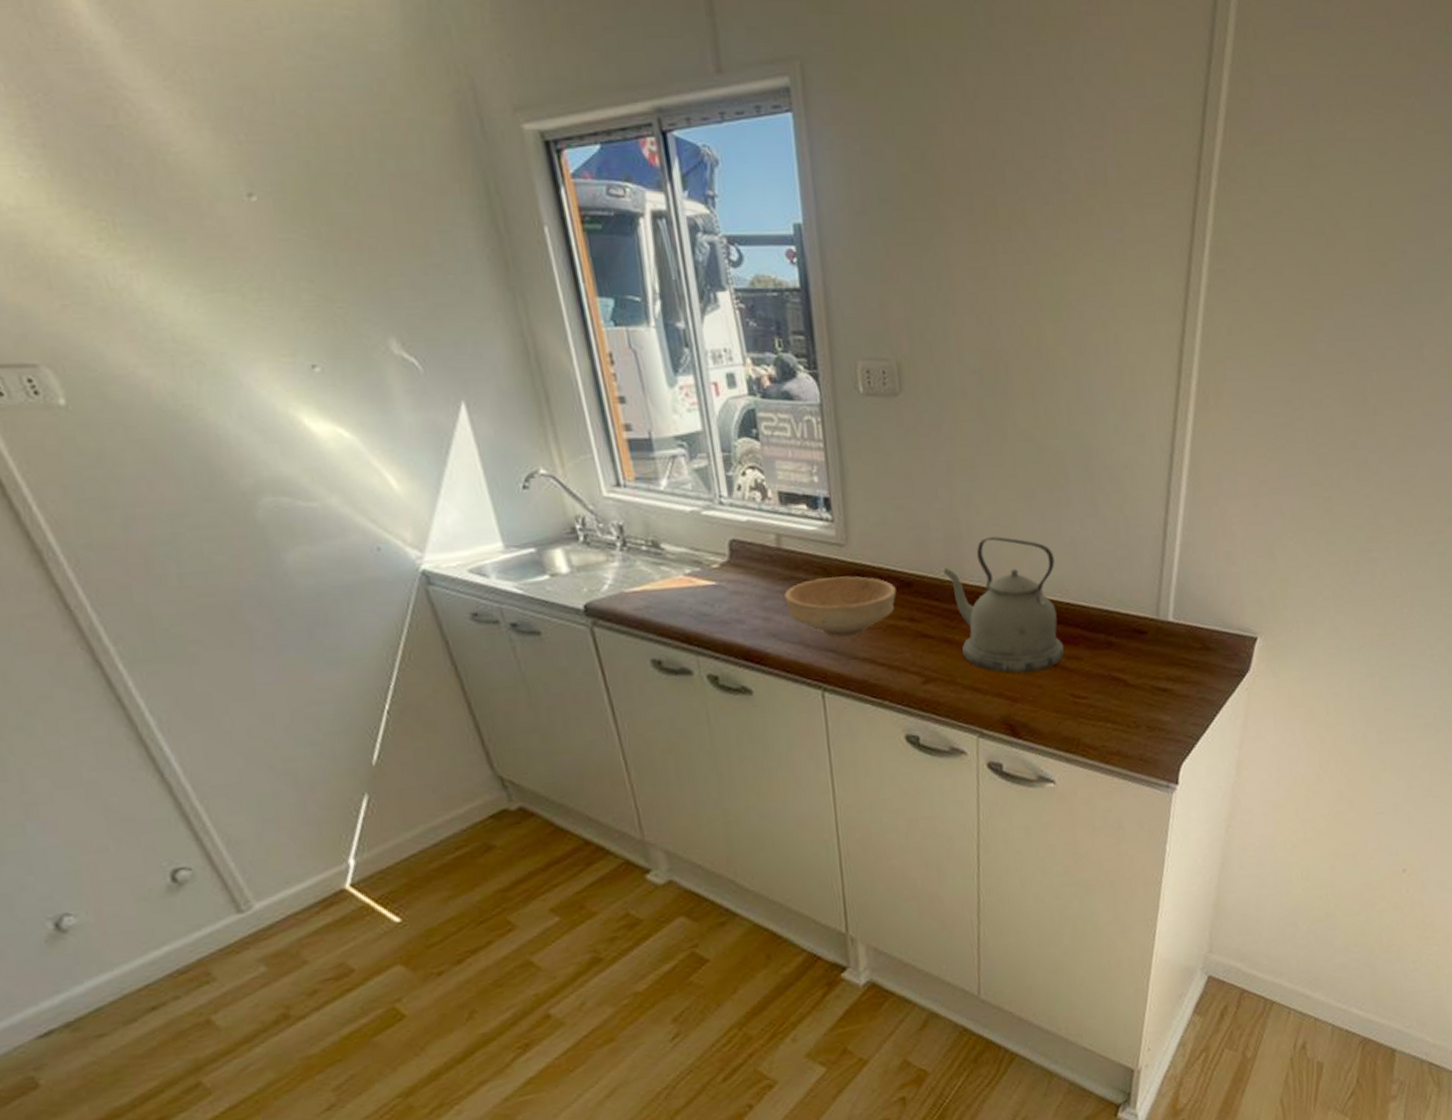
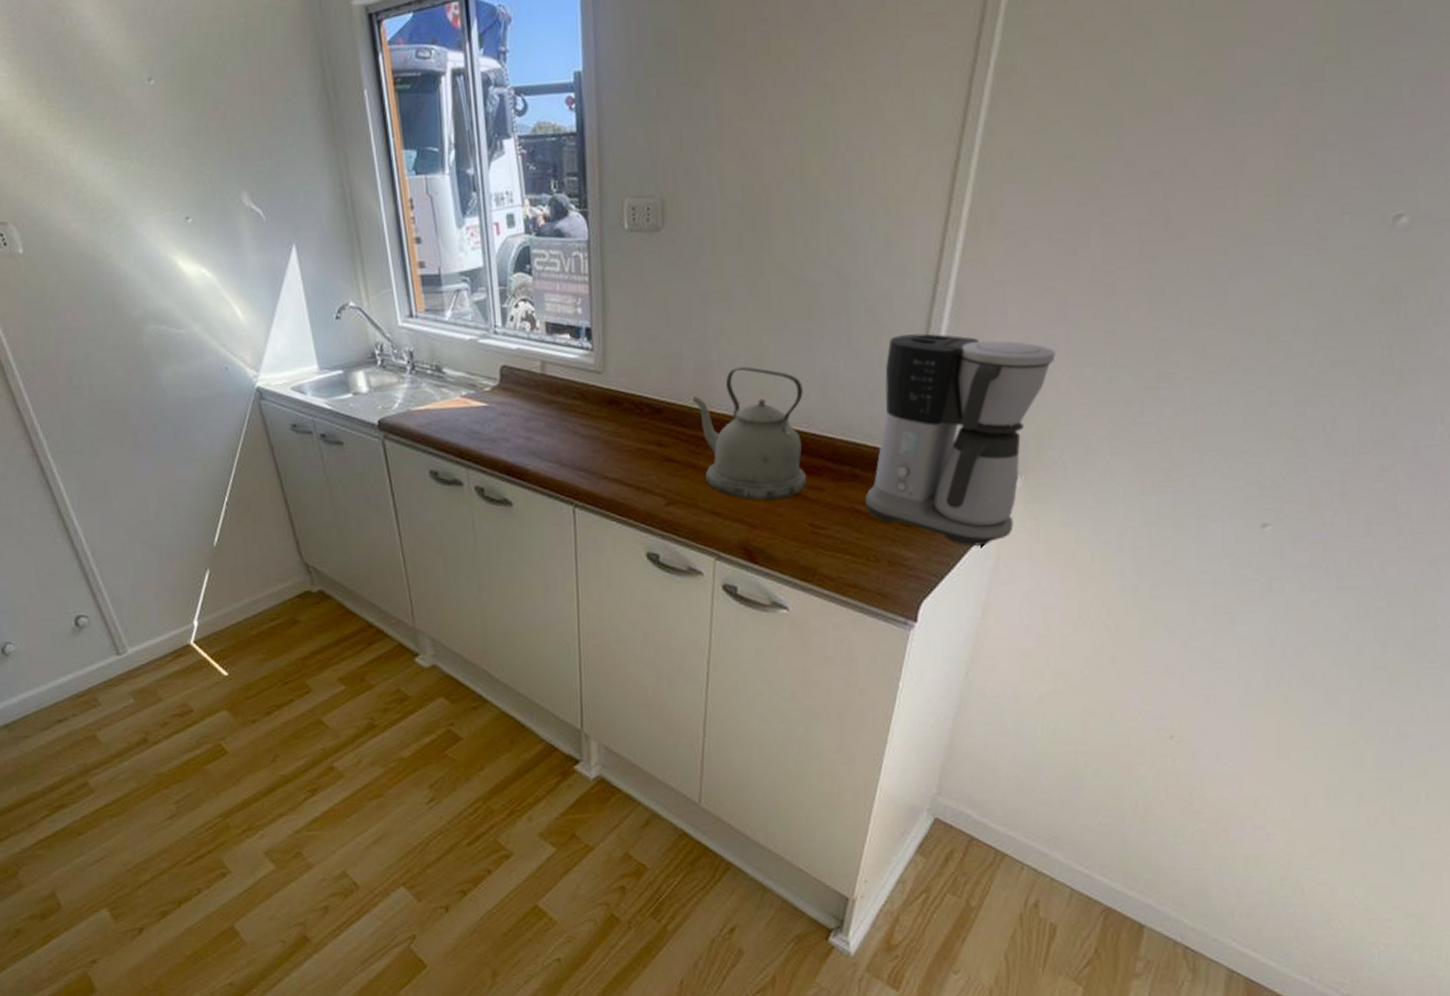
bowl: present [784,576,897,638] -> none [545,401,647,459]
coffee maker: none [1121,501,1282,706] -> present [864,333,1056,547]

